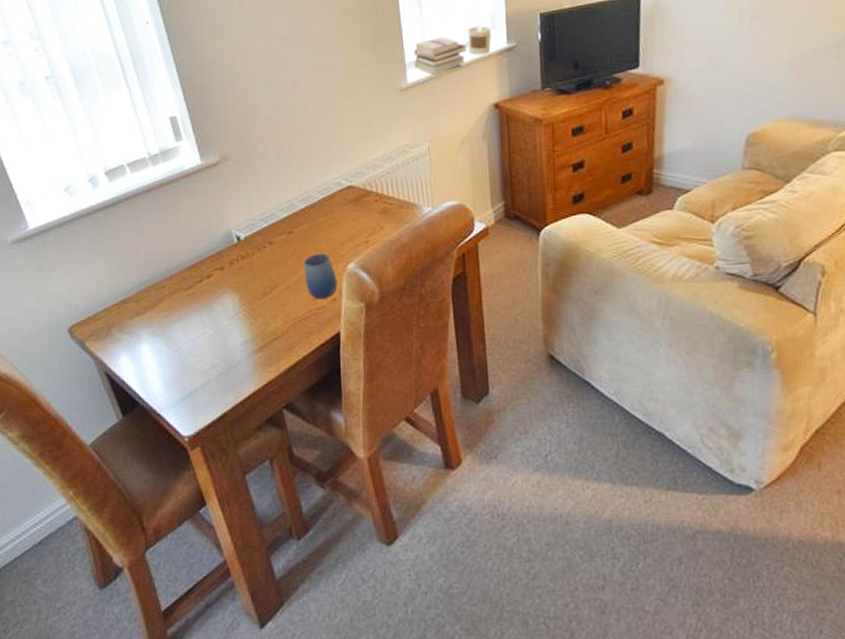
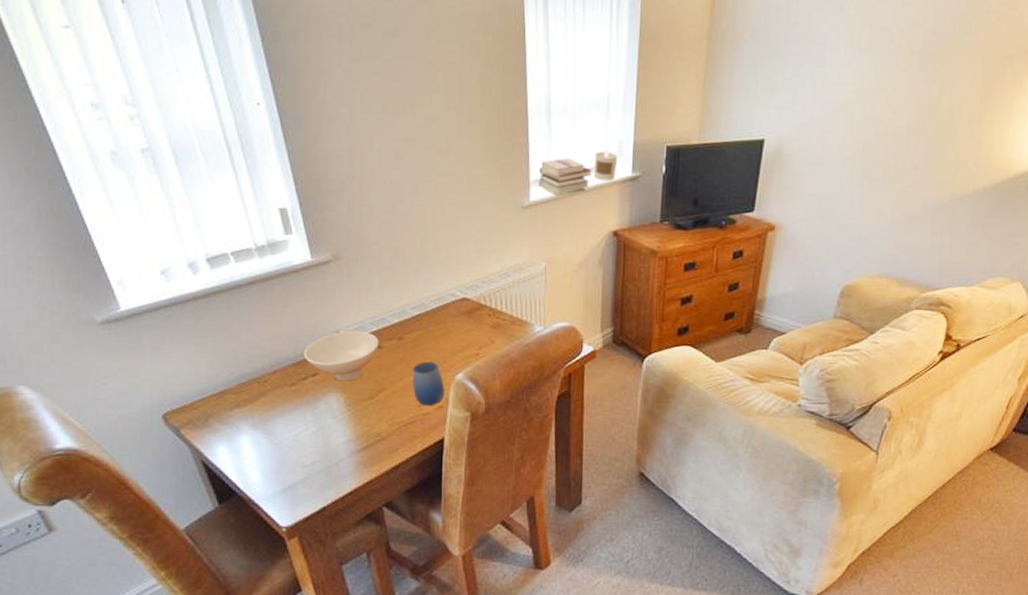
bowl: none [197,229,270,281] -> present [303,331,379,382]

